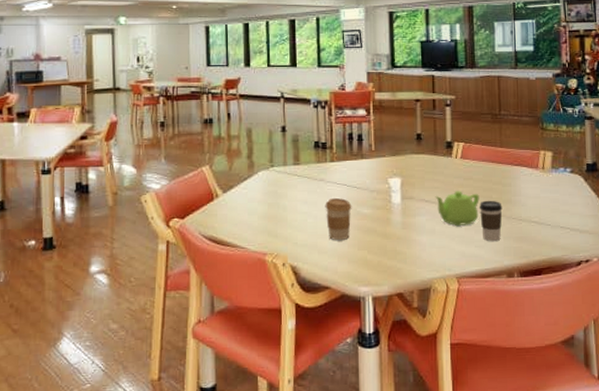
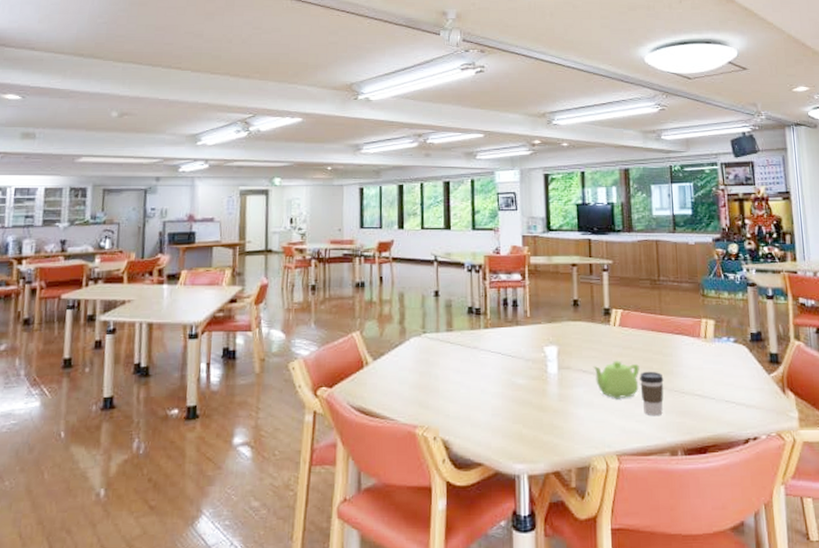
coffee cup: present [325,198,352,240] -> none [478,367,506,412]

